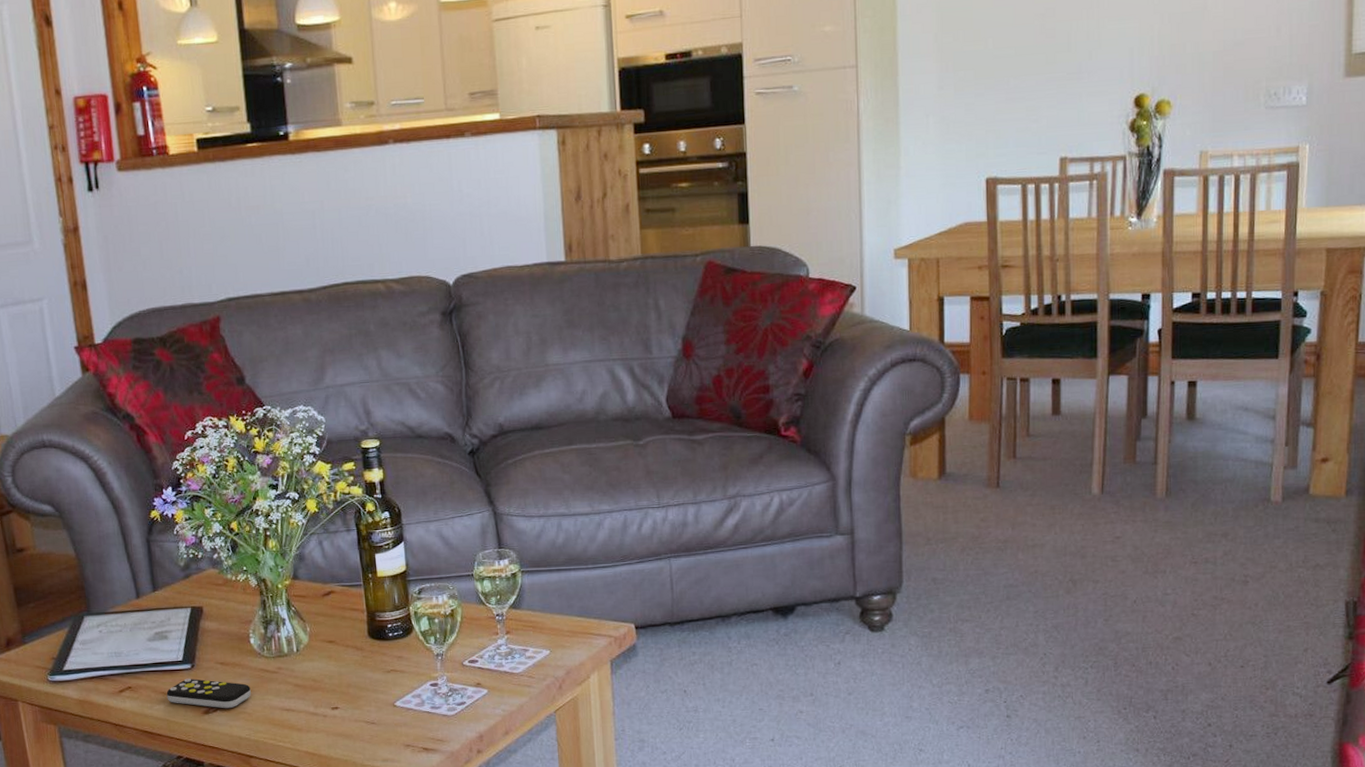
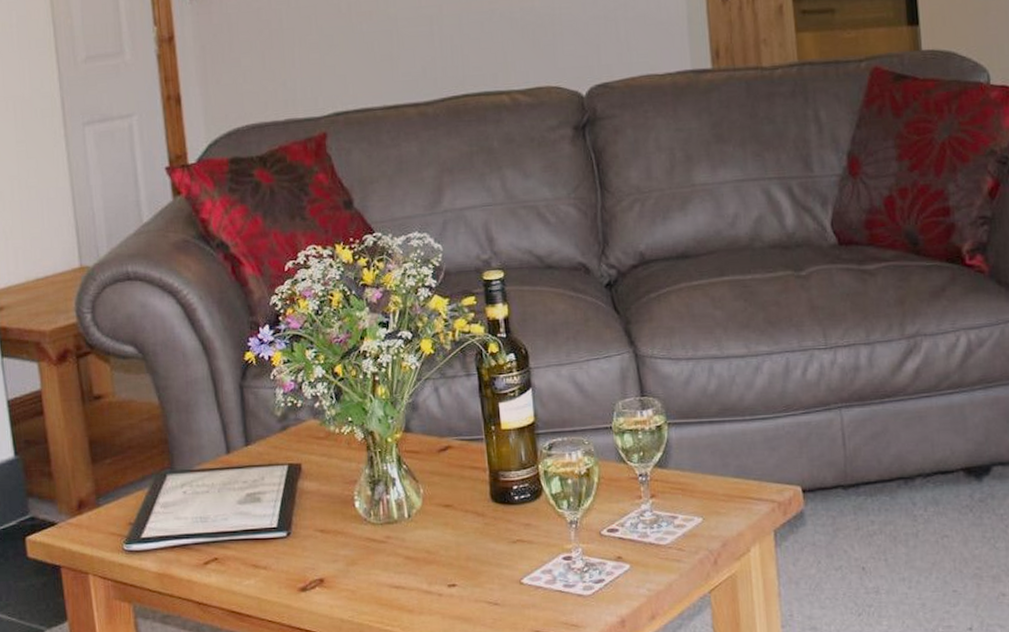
remote control: present [166,678,251,709] -> none [258,548,355,585]

